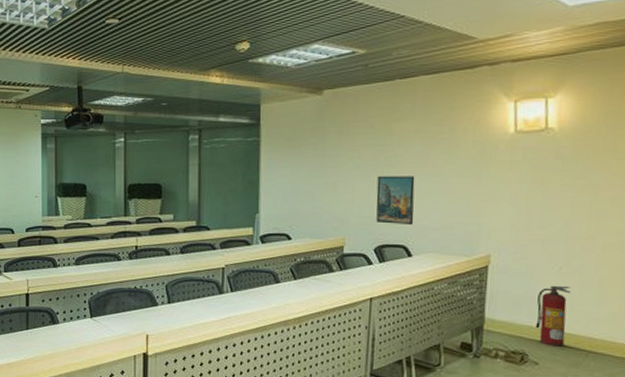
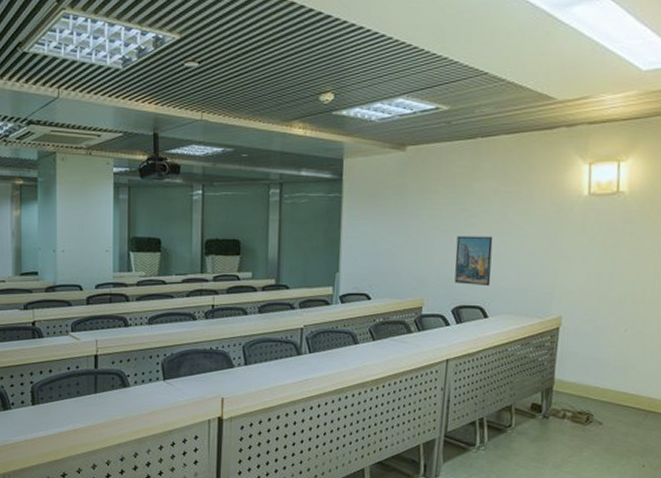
fire extinguisher: present [535,285,572,348] -> none [601,346,635,408]

